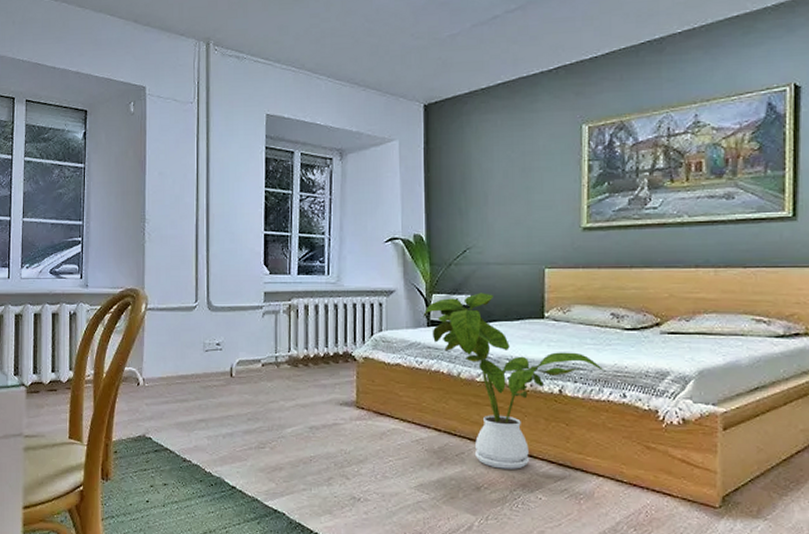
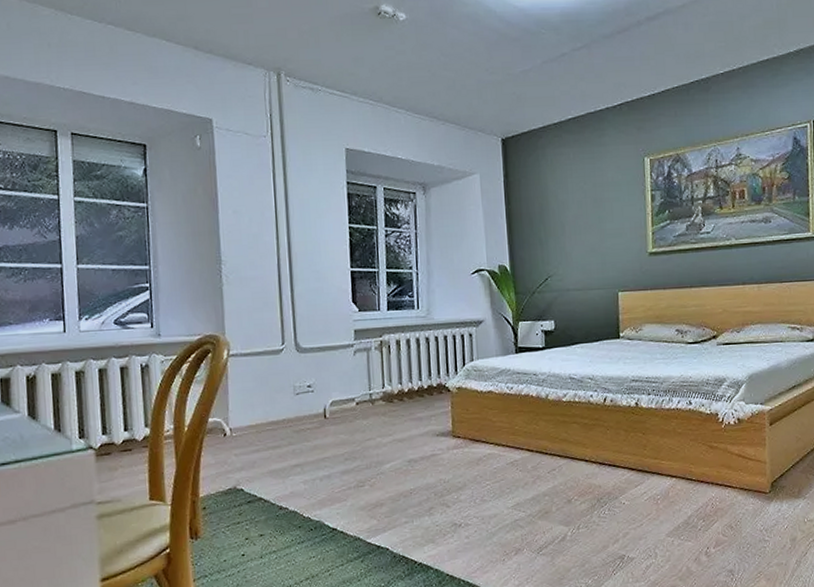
house plant: present [423,293,606,469] -> none [511,317,674,481]

